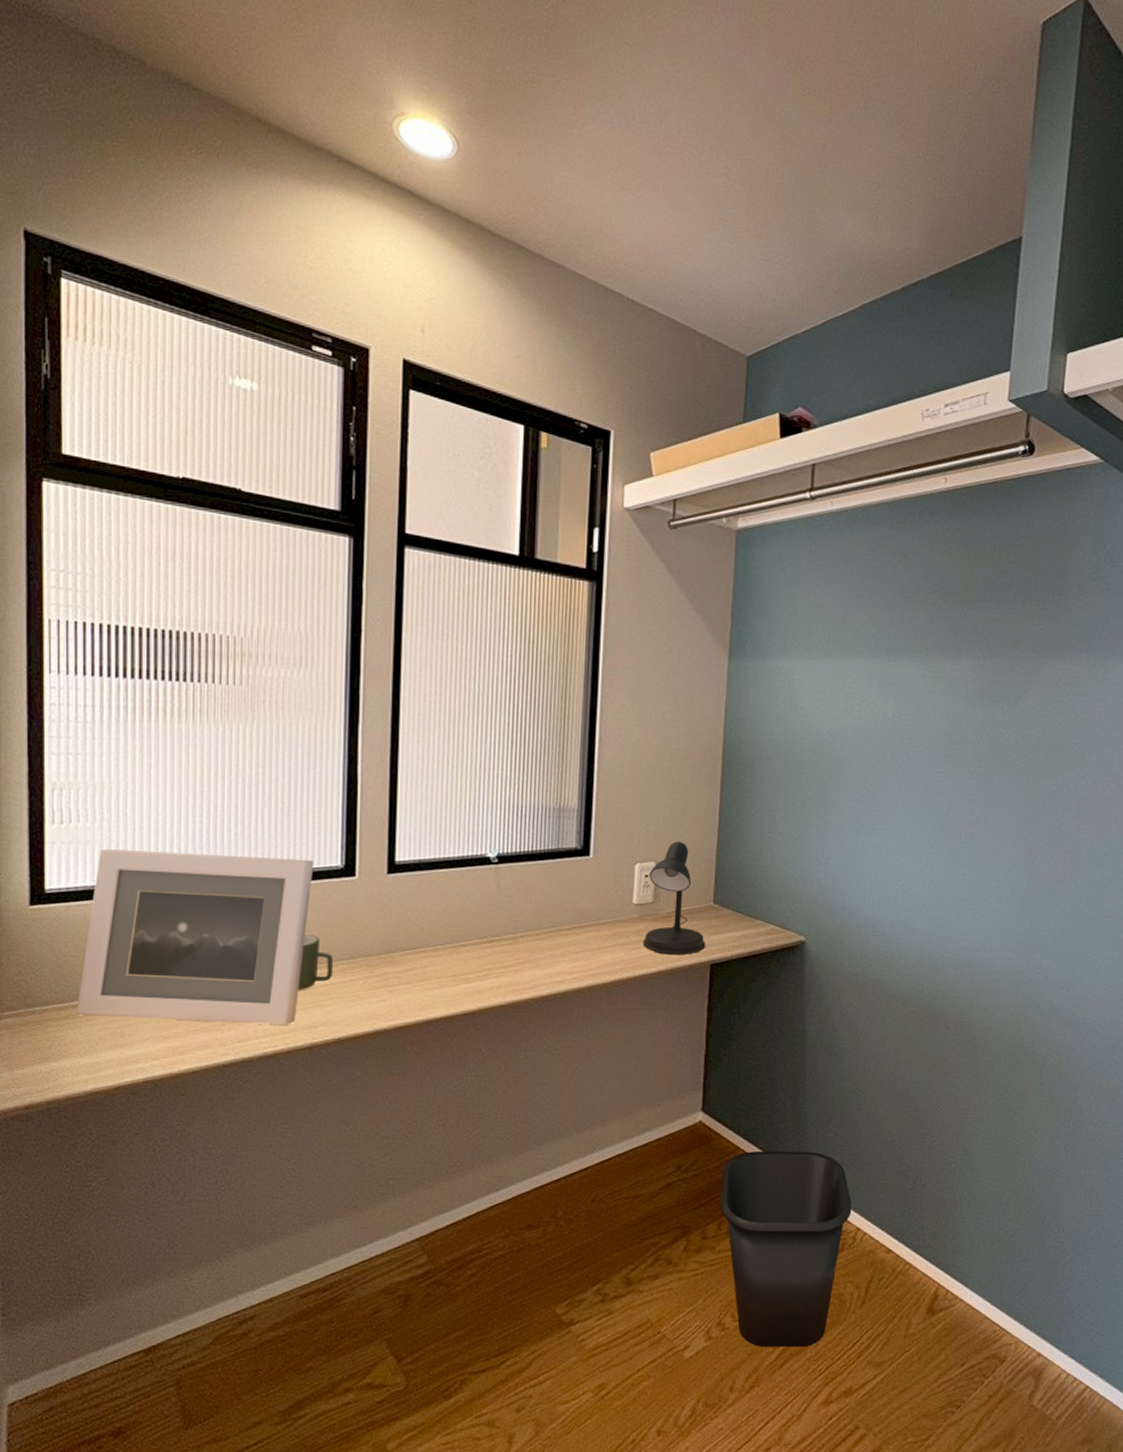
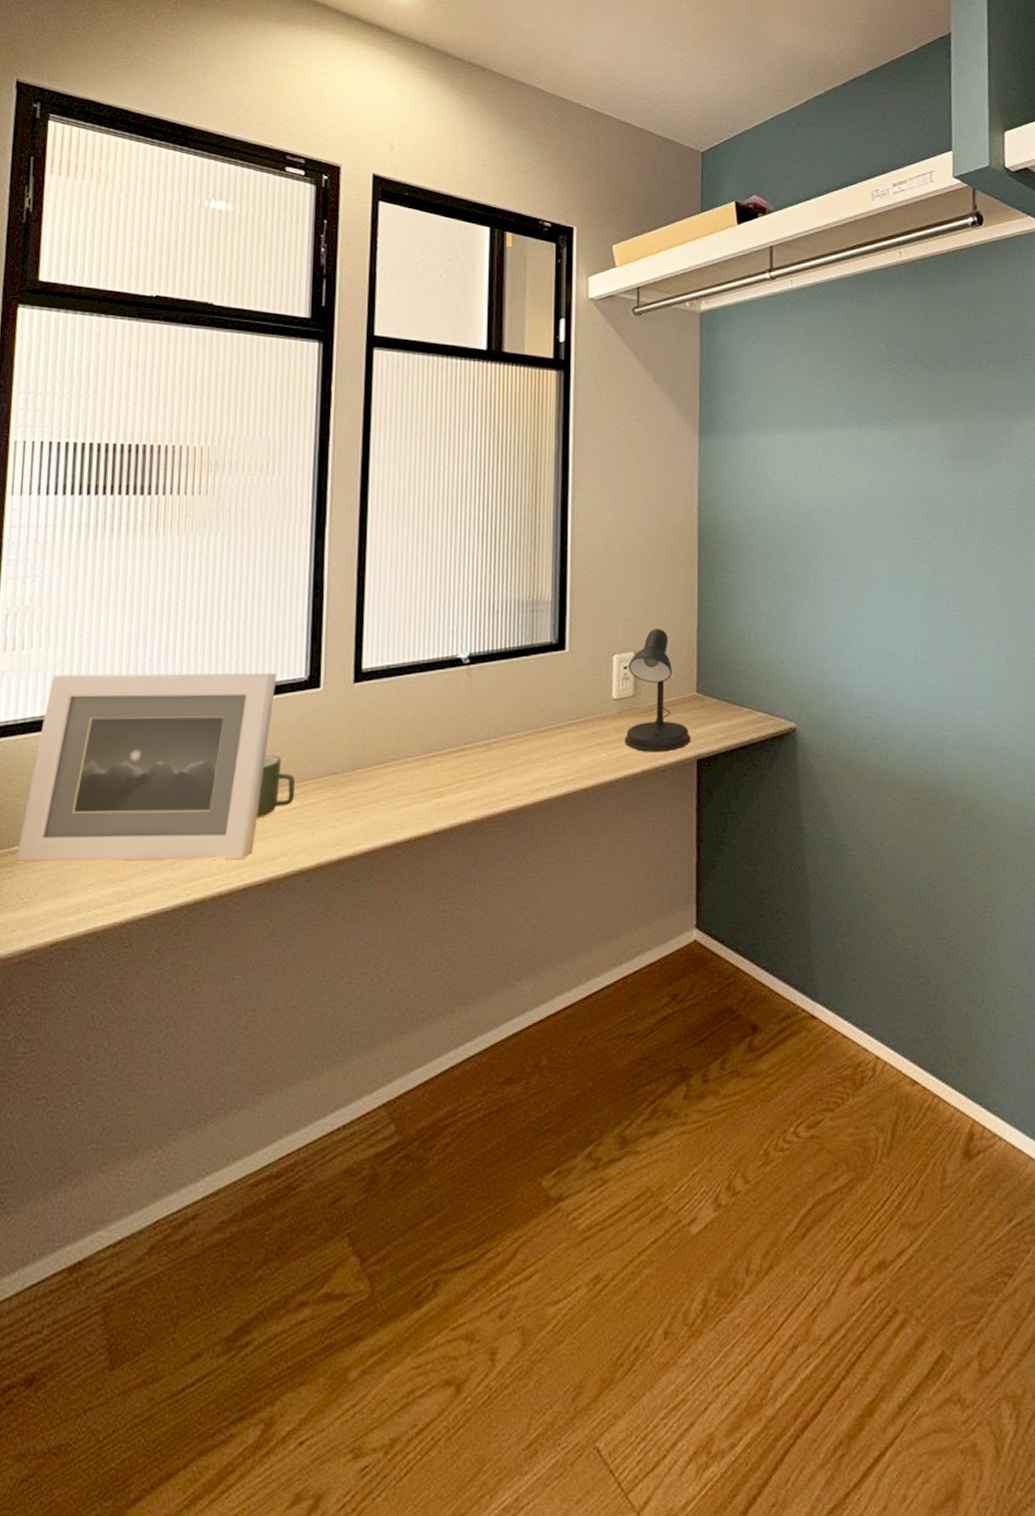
waste bin: present [720,1150,852,1348] -> none [721,968,869,1214]

